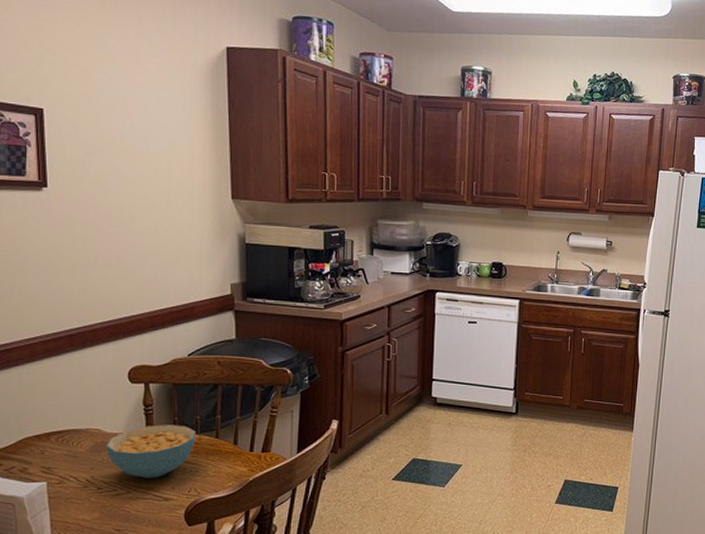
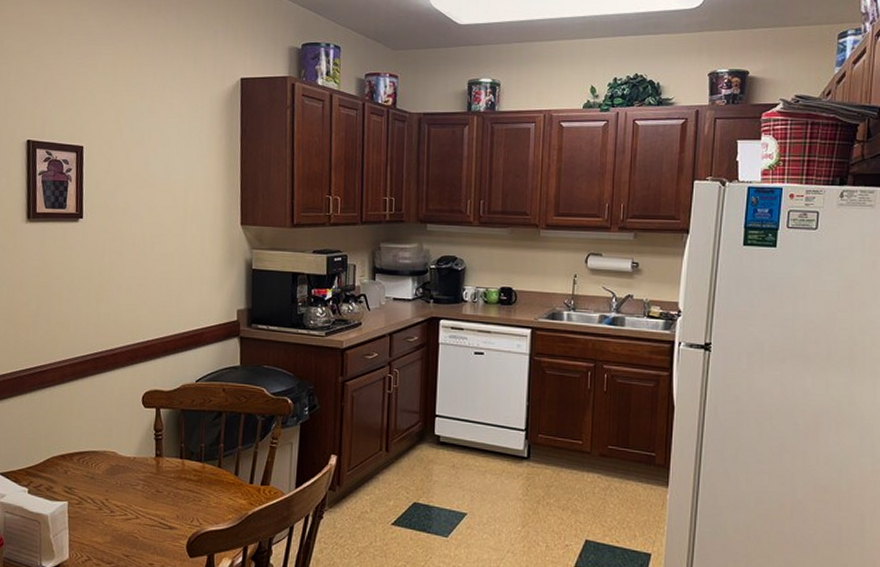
cereal bowl: present [106,425,196,478] -> none [120,450,200,505]

